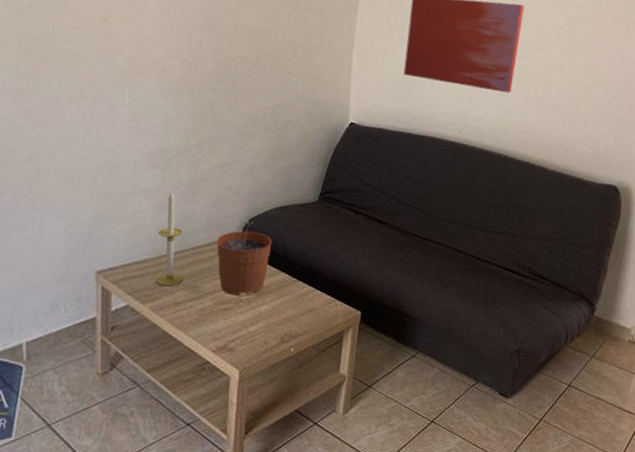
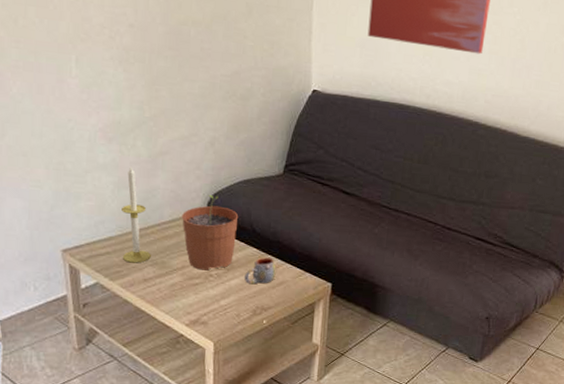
mug: none [274,283,307,311] -> present [244,257,276,285]

